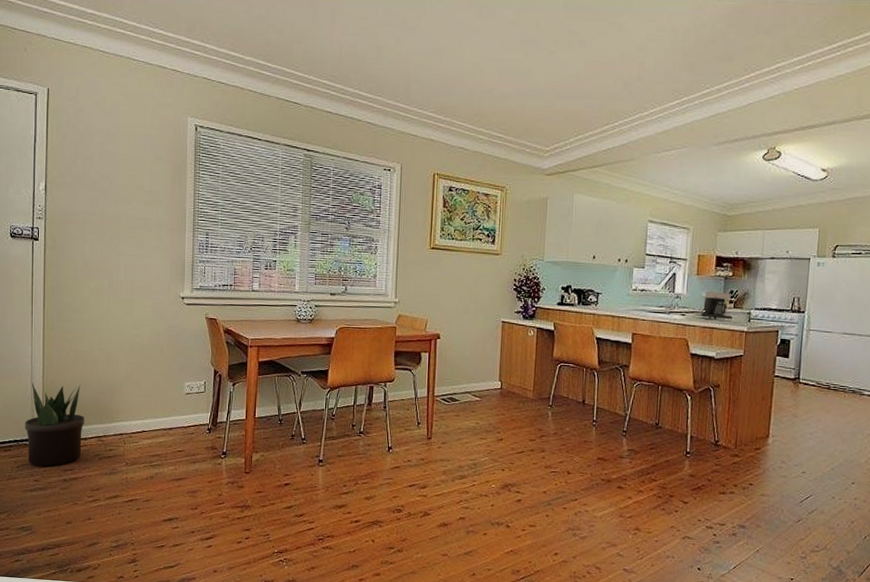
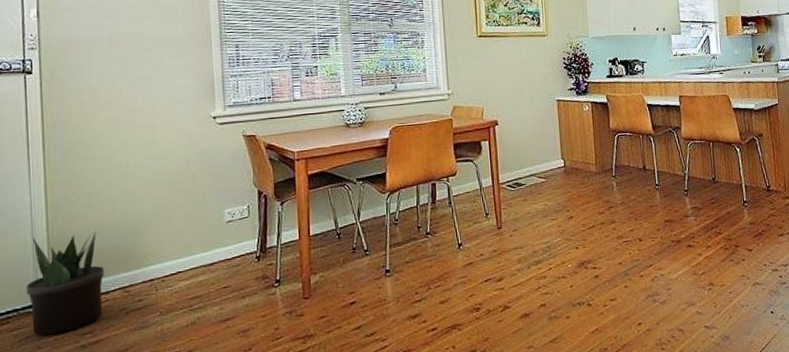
coffee maker: present [701,292,732,319] -> none [737,48,763,73]

